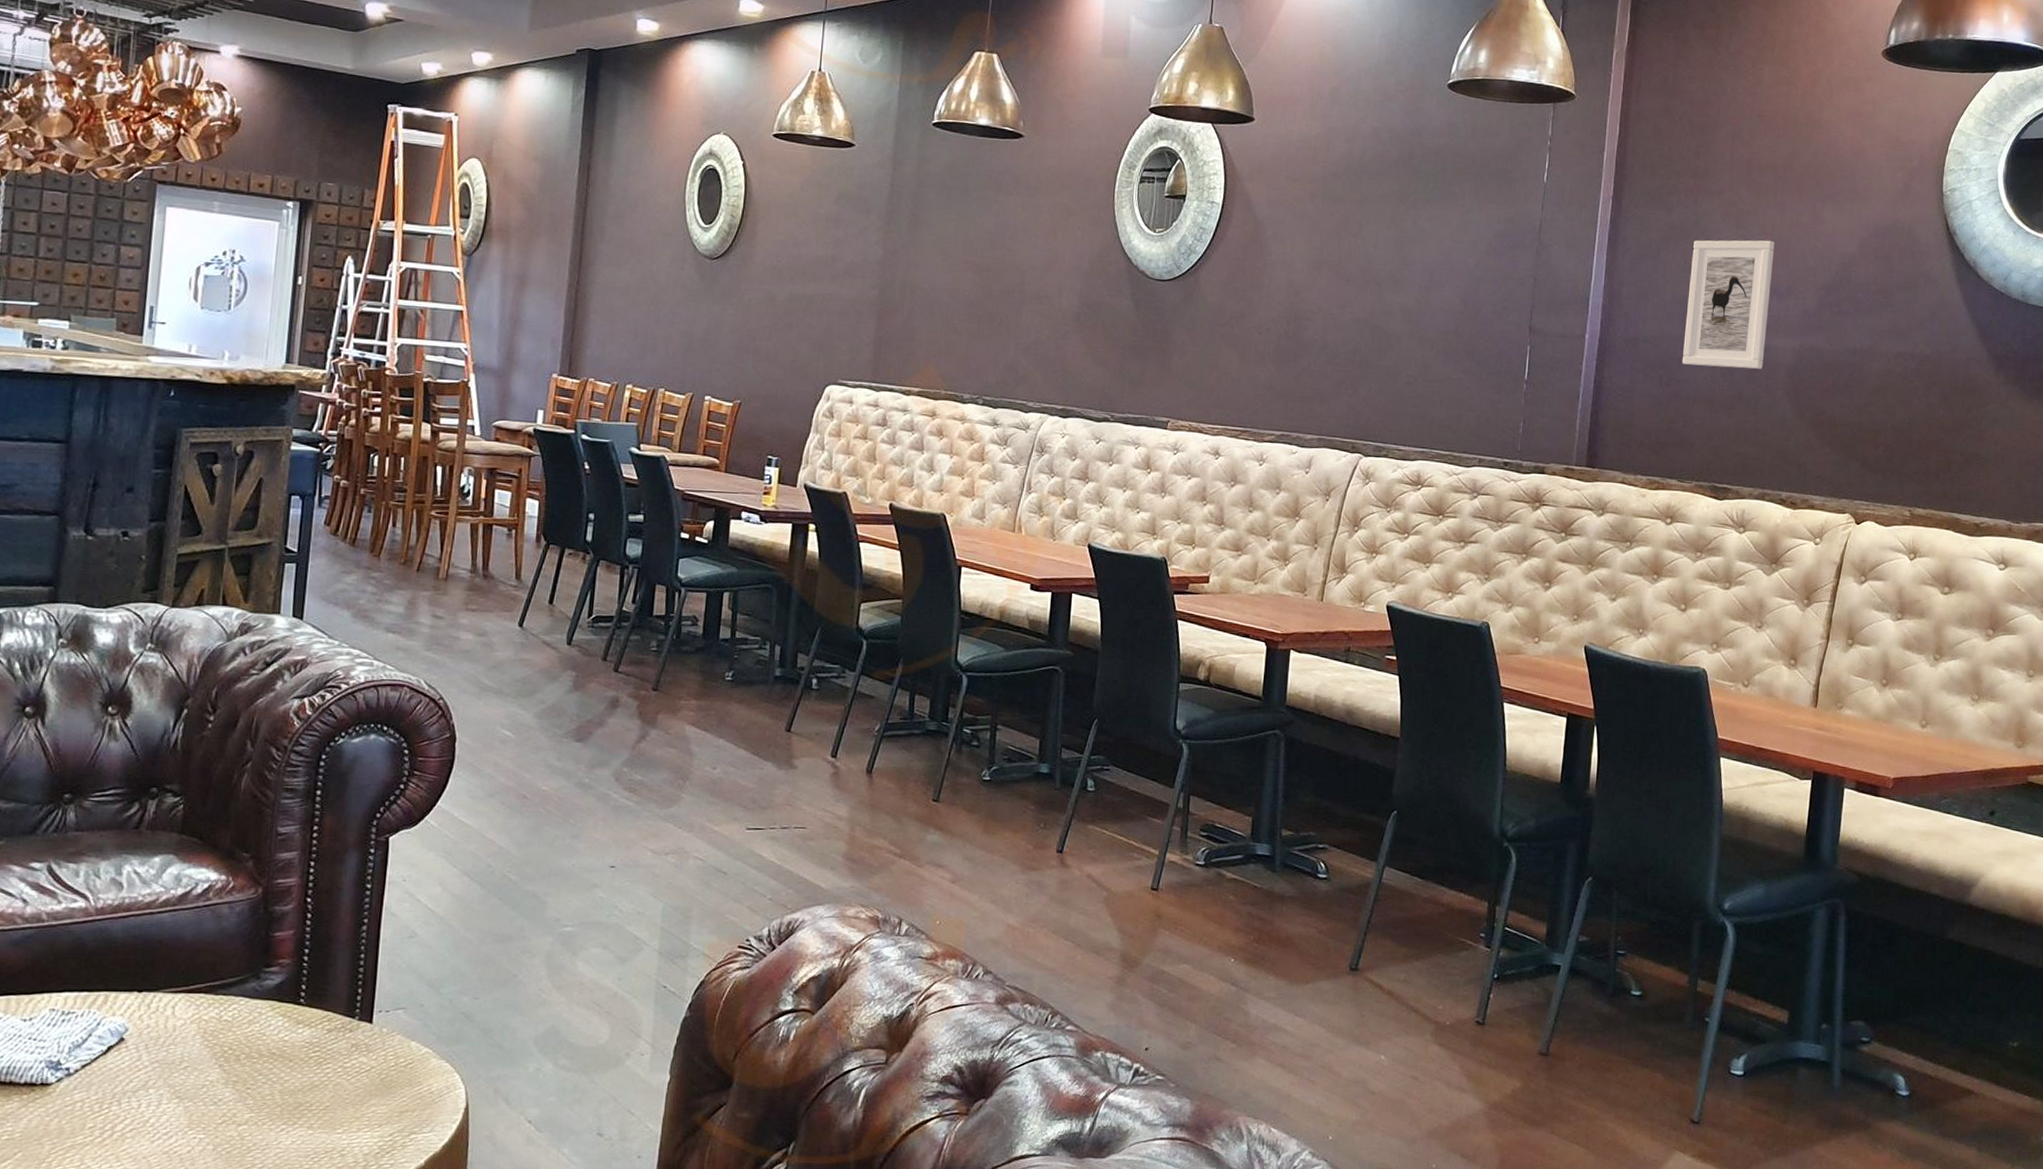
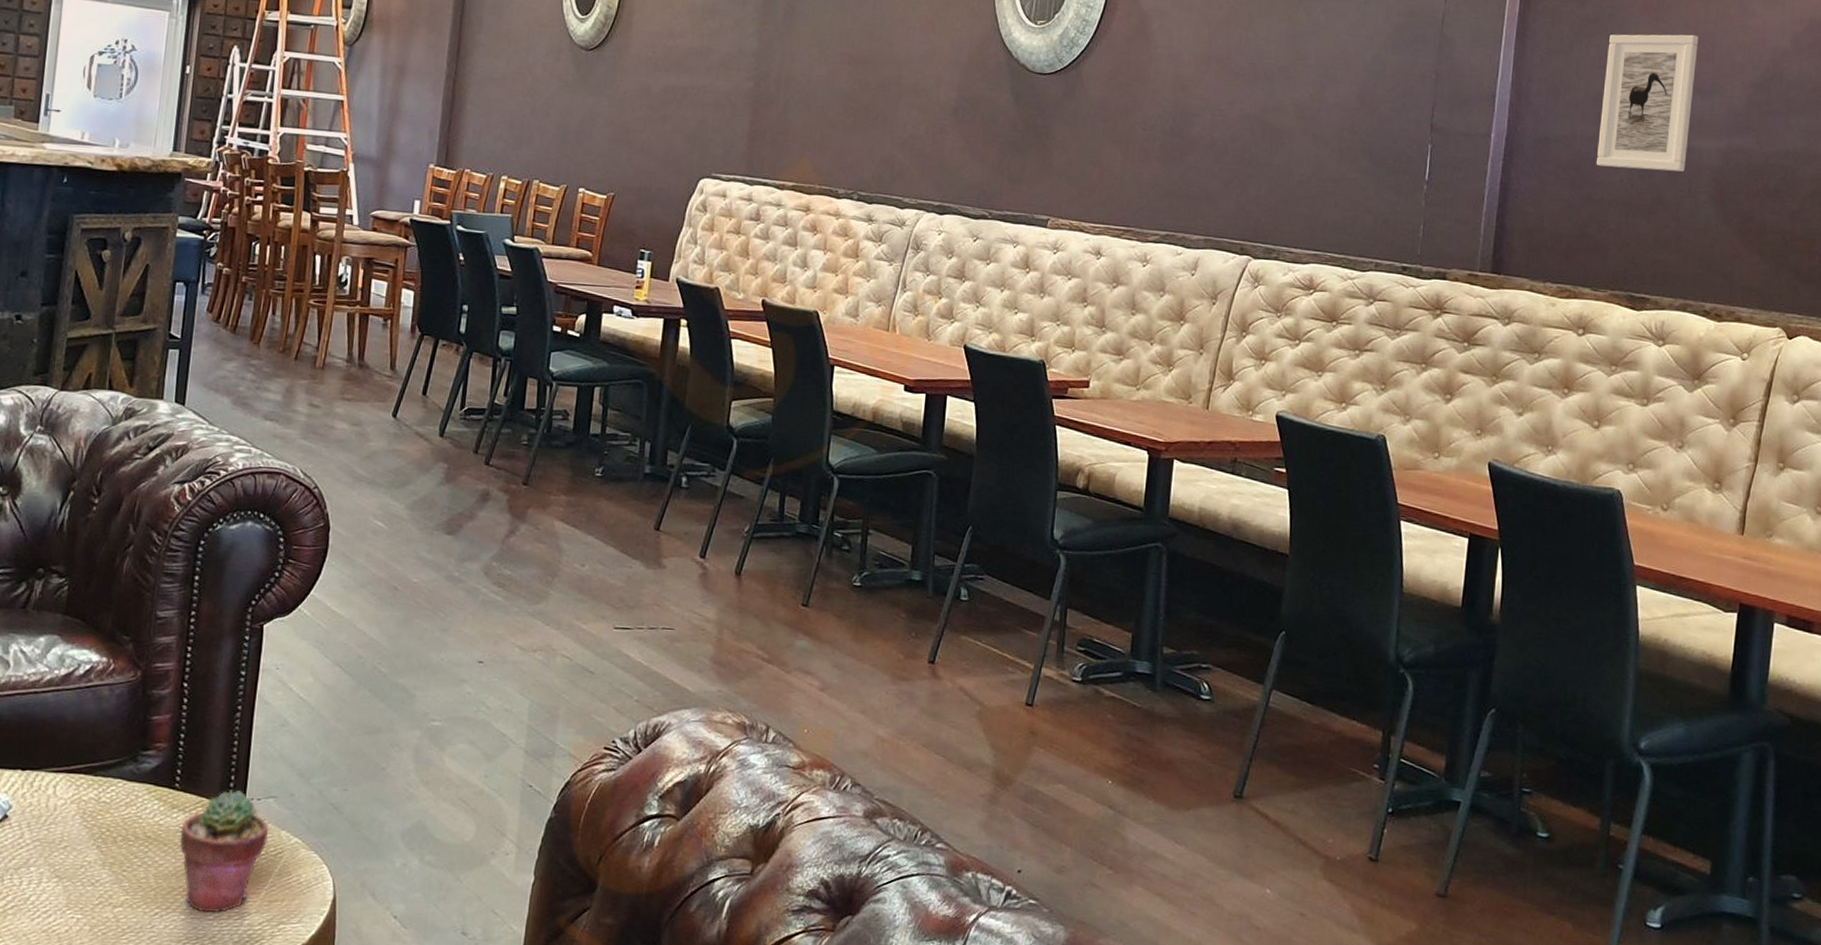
potted succulent: none [306,1003,399,1127] -> present [180,790,270,914]

